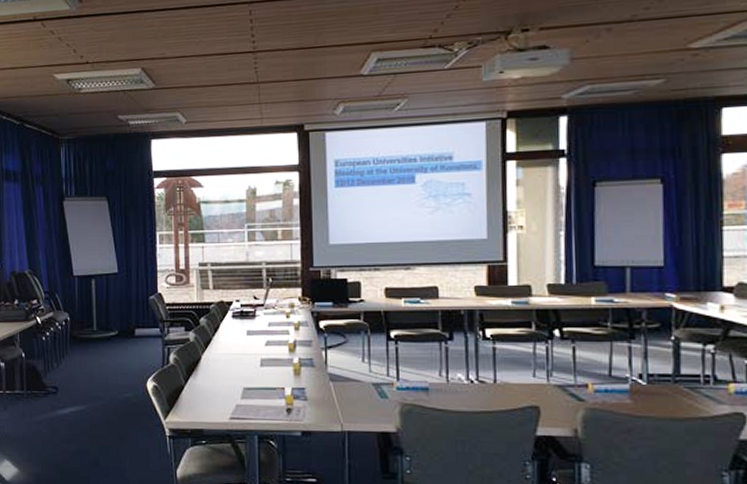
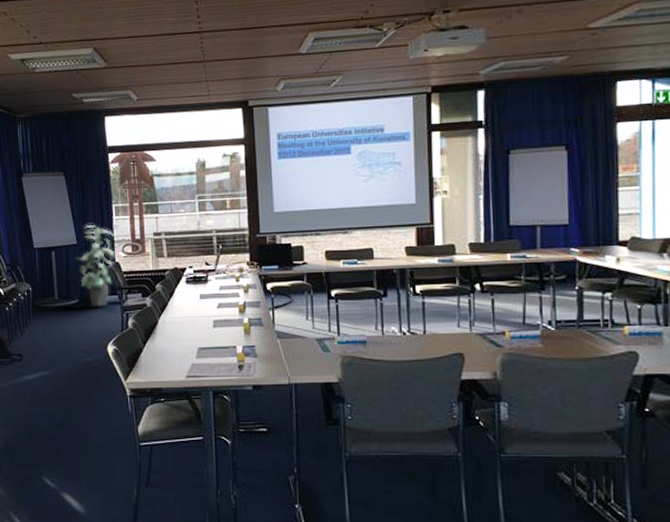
indoor plant: none [115,252,159,340] -> present [74,224,115,307]

